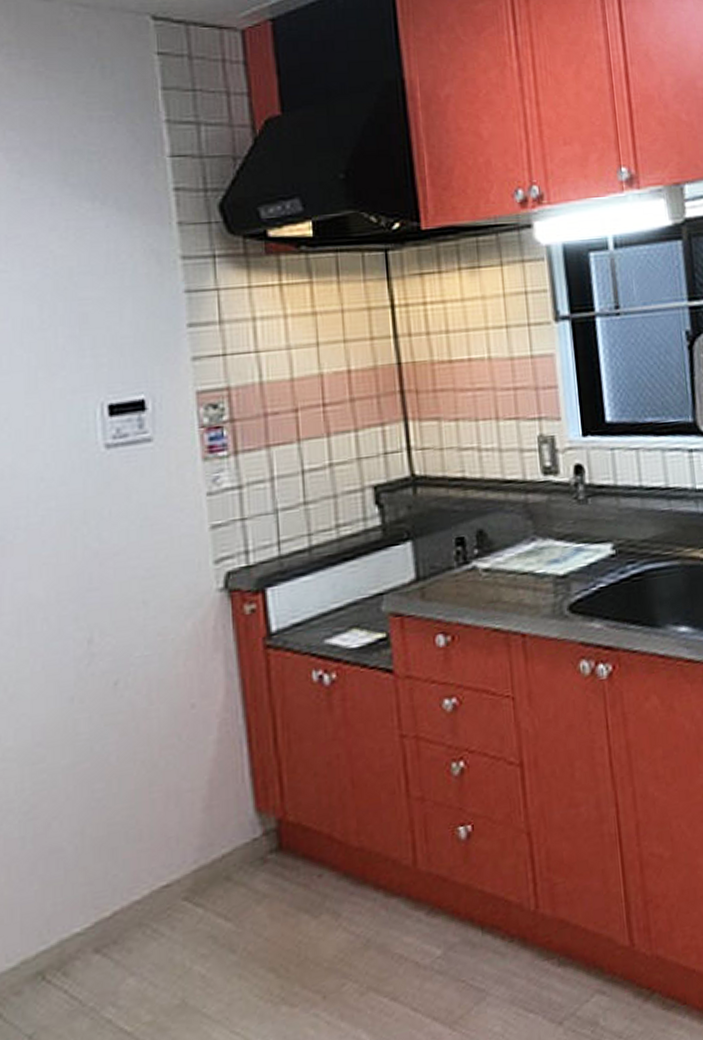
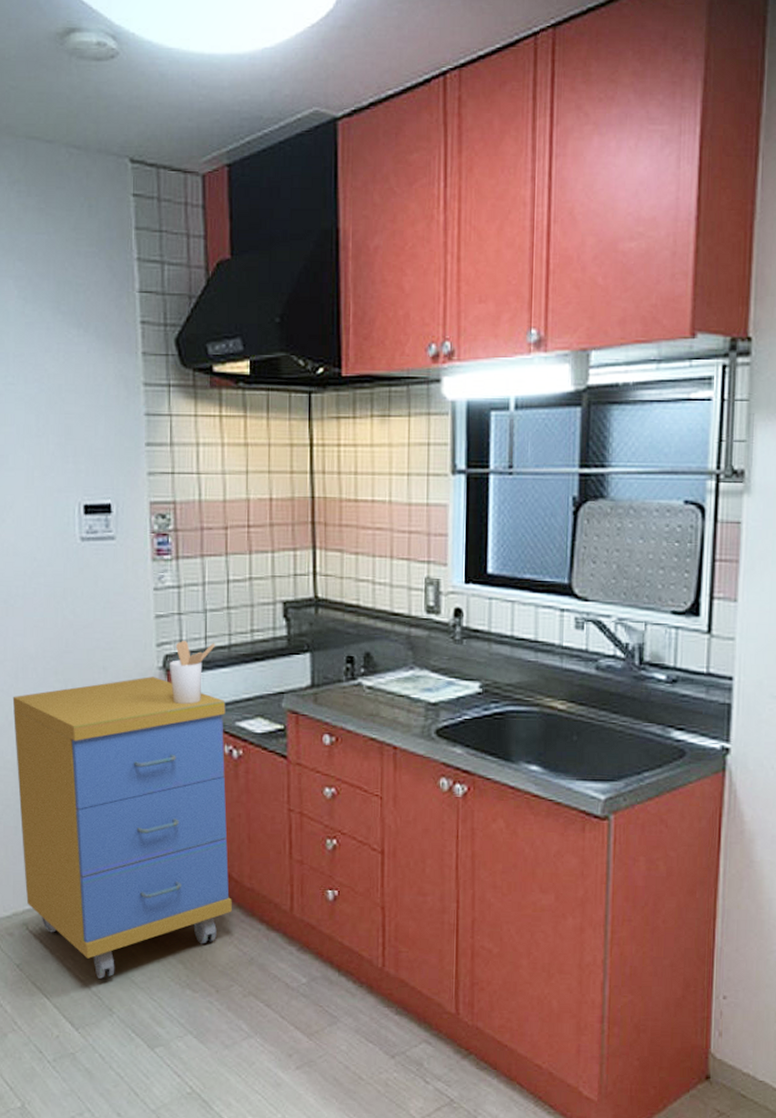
storage cabinet: none [13,601,337,1024] -> present [12,676,232,979]
utensil holder: none [232,547,292,631] -> present [169,641,215,704]

